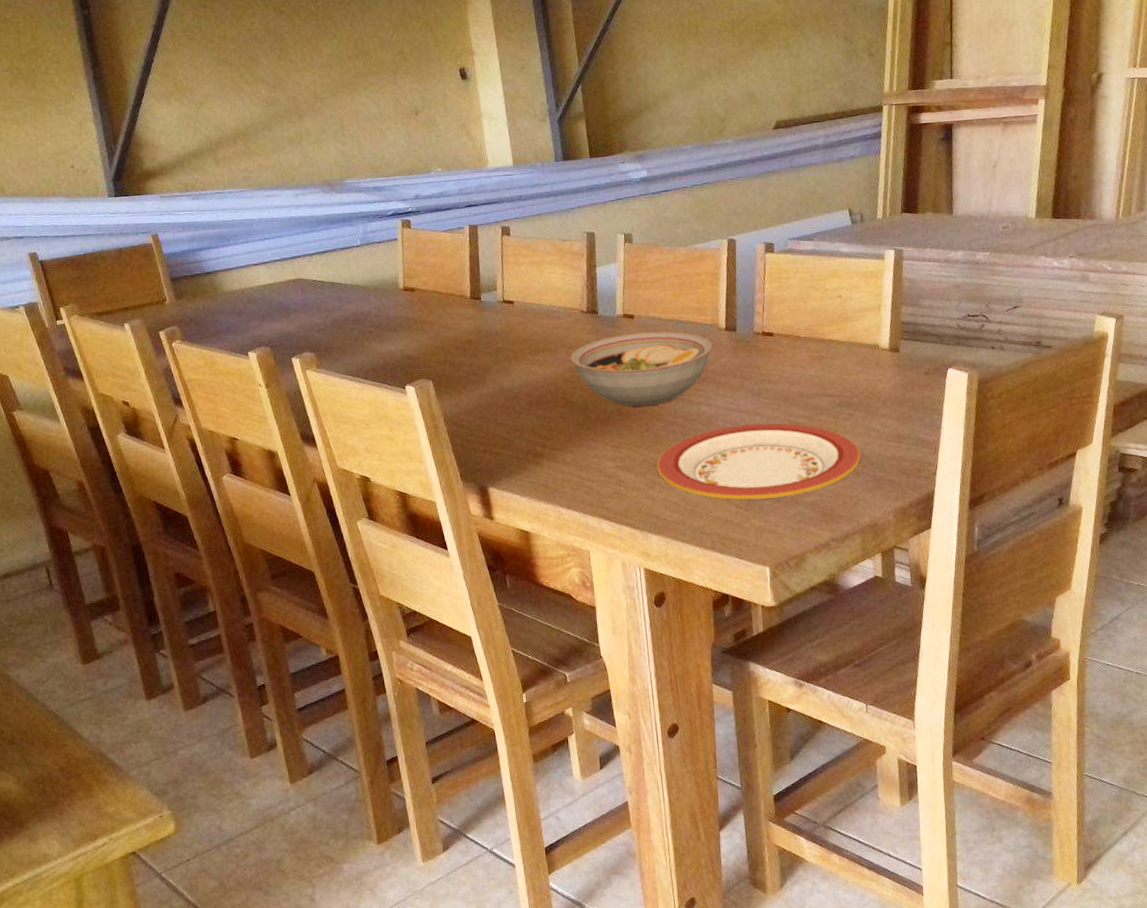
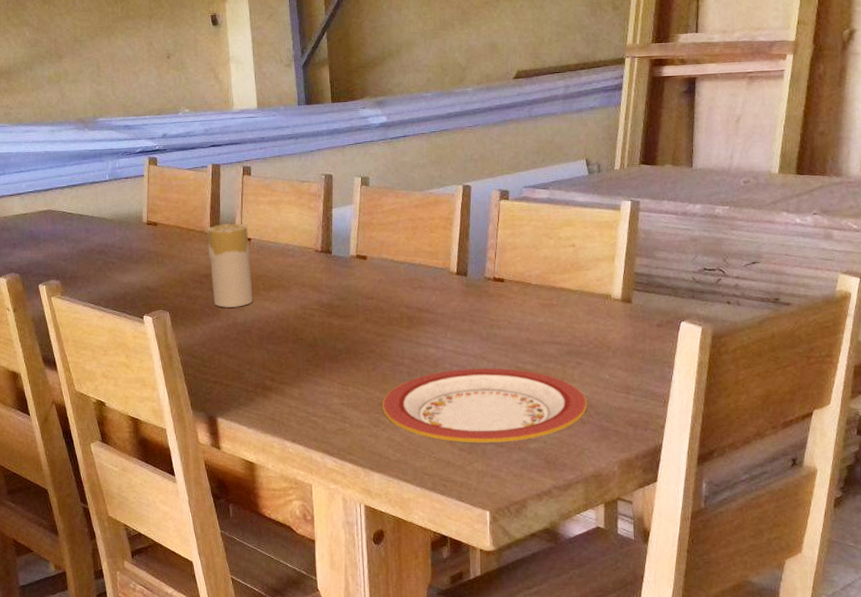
candle: none [467,286,520,374] -> present [207,223,253,308]
bowl: present [570,331,713,407] -> none [303,273,443,346]

